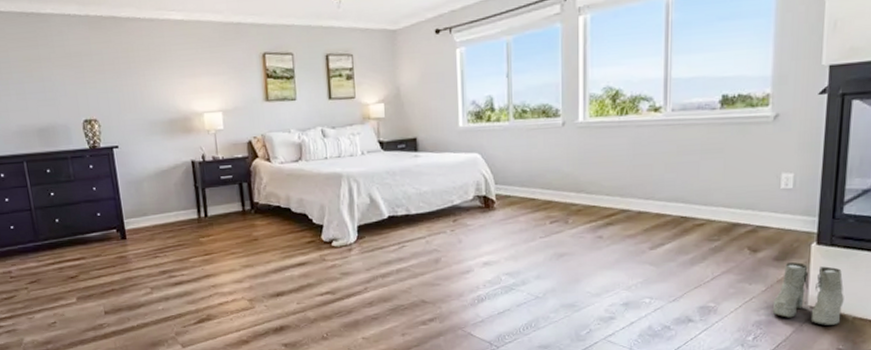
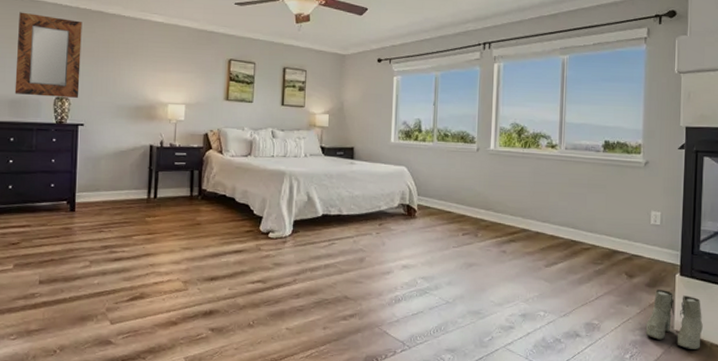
home mirror: none [27,29,108,122] -> present [14,12,82,98]

